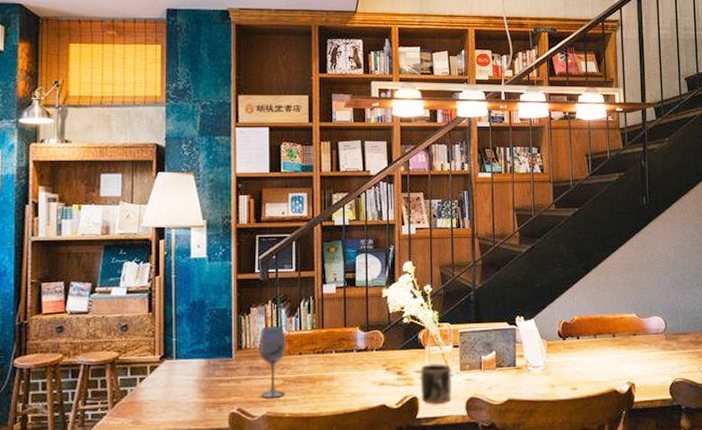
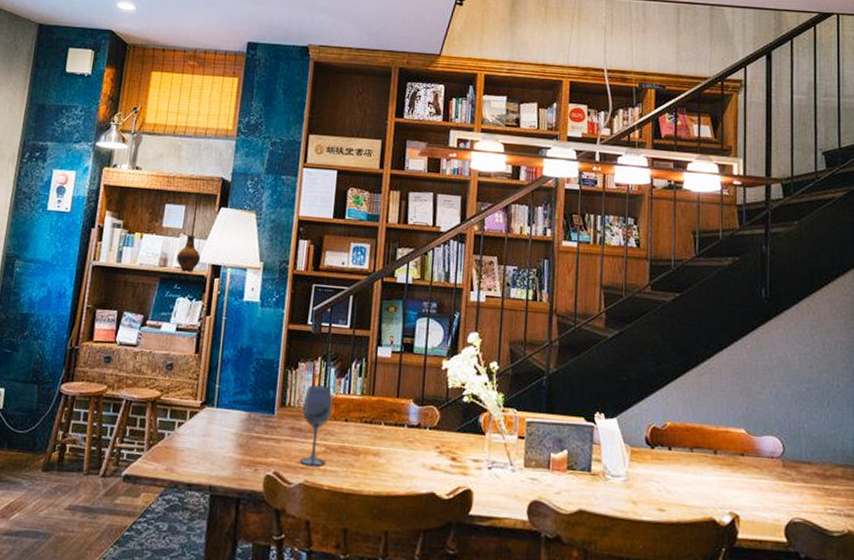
ceramic jug: none [118,201,144,237] -> present [176,234,201,272]
mug: present [420,362,453,404] -> none [476,452,515,504]

